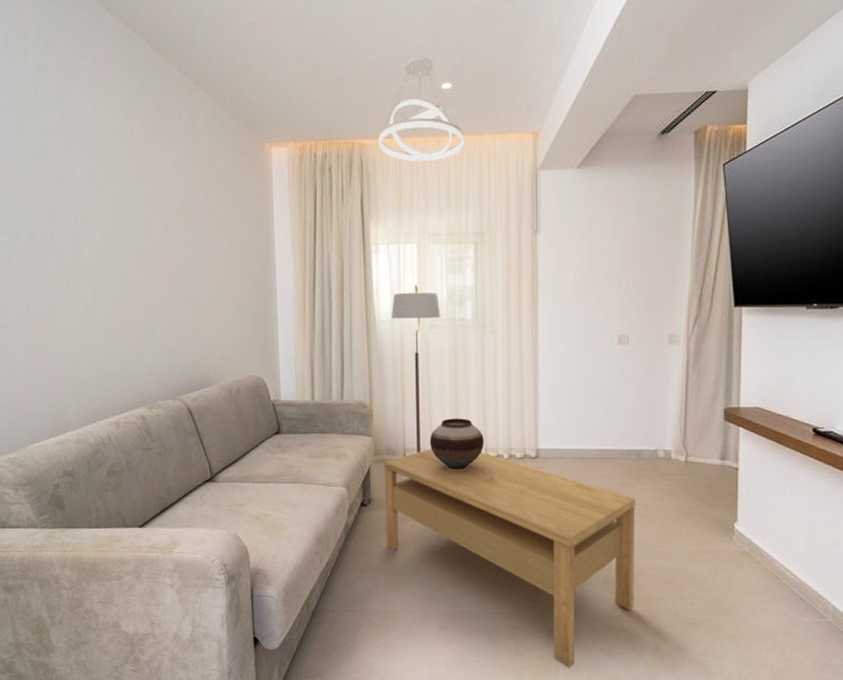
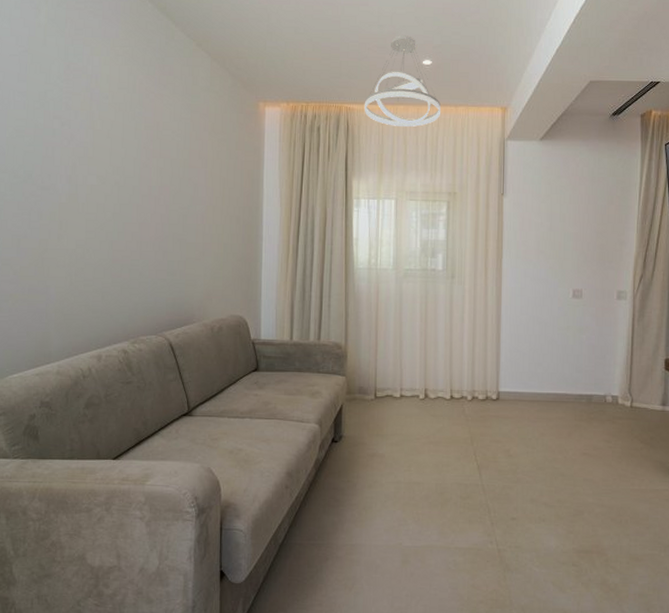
coffee table: present [383,448,636,669] -> none [354,389,586,602]
floor lamp: present [392,284,441,453] -> none [369,236,415,393]
vase: present [429,418,485,471] -> none [399,361,450,410]

